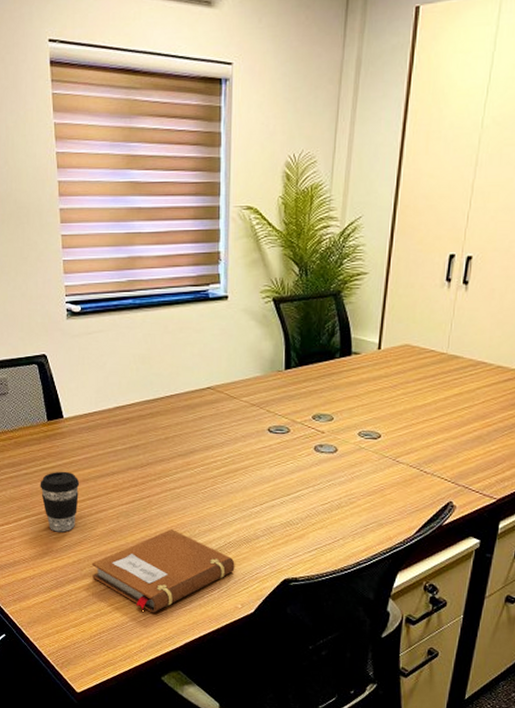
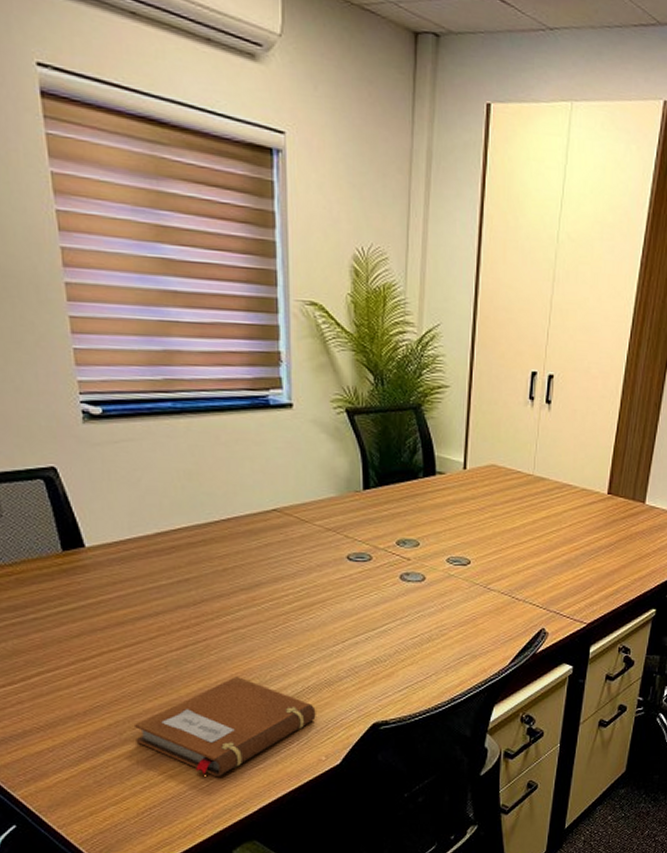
coffee cup: present [40,471,80,532] -> none [55,613,113,690]

